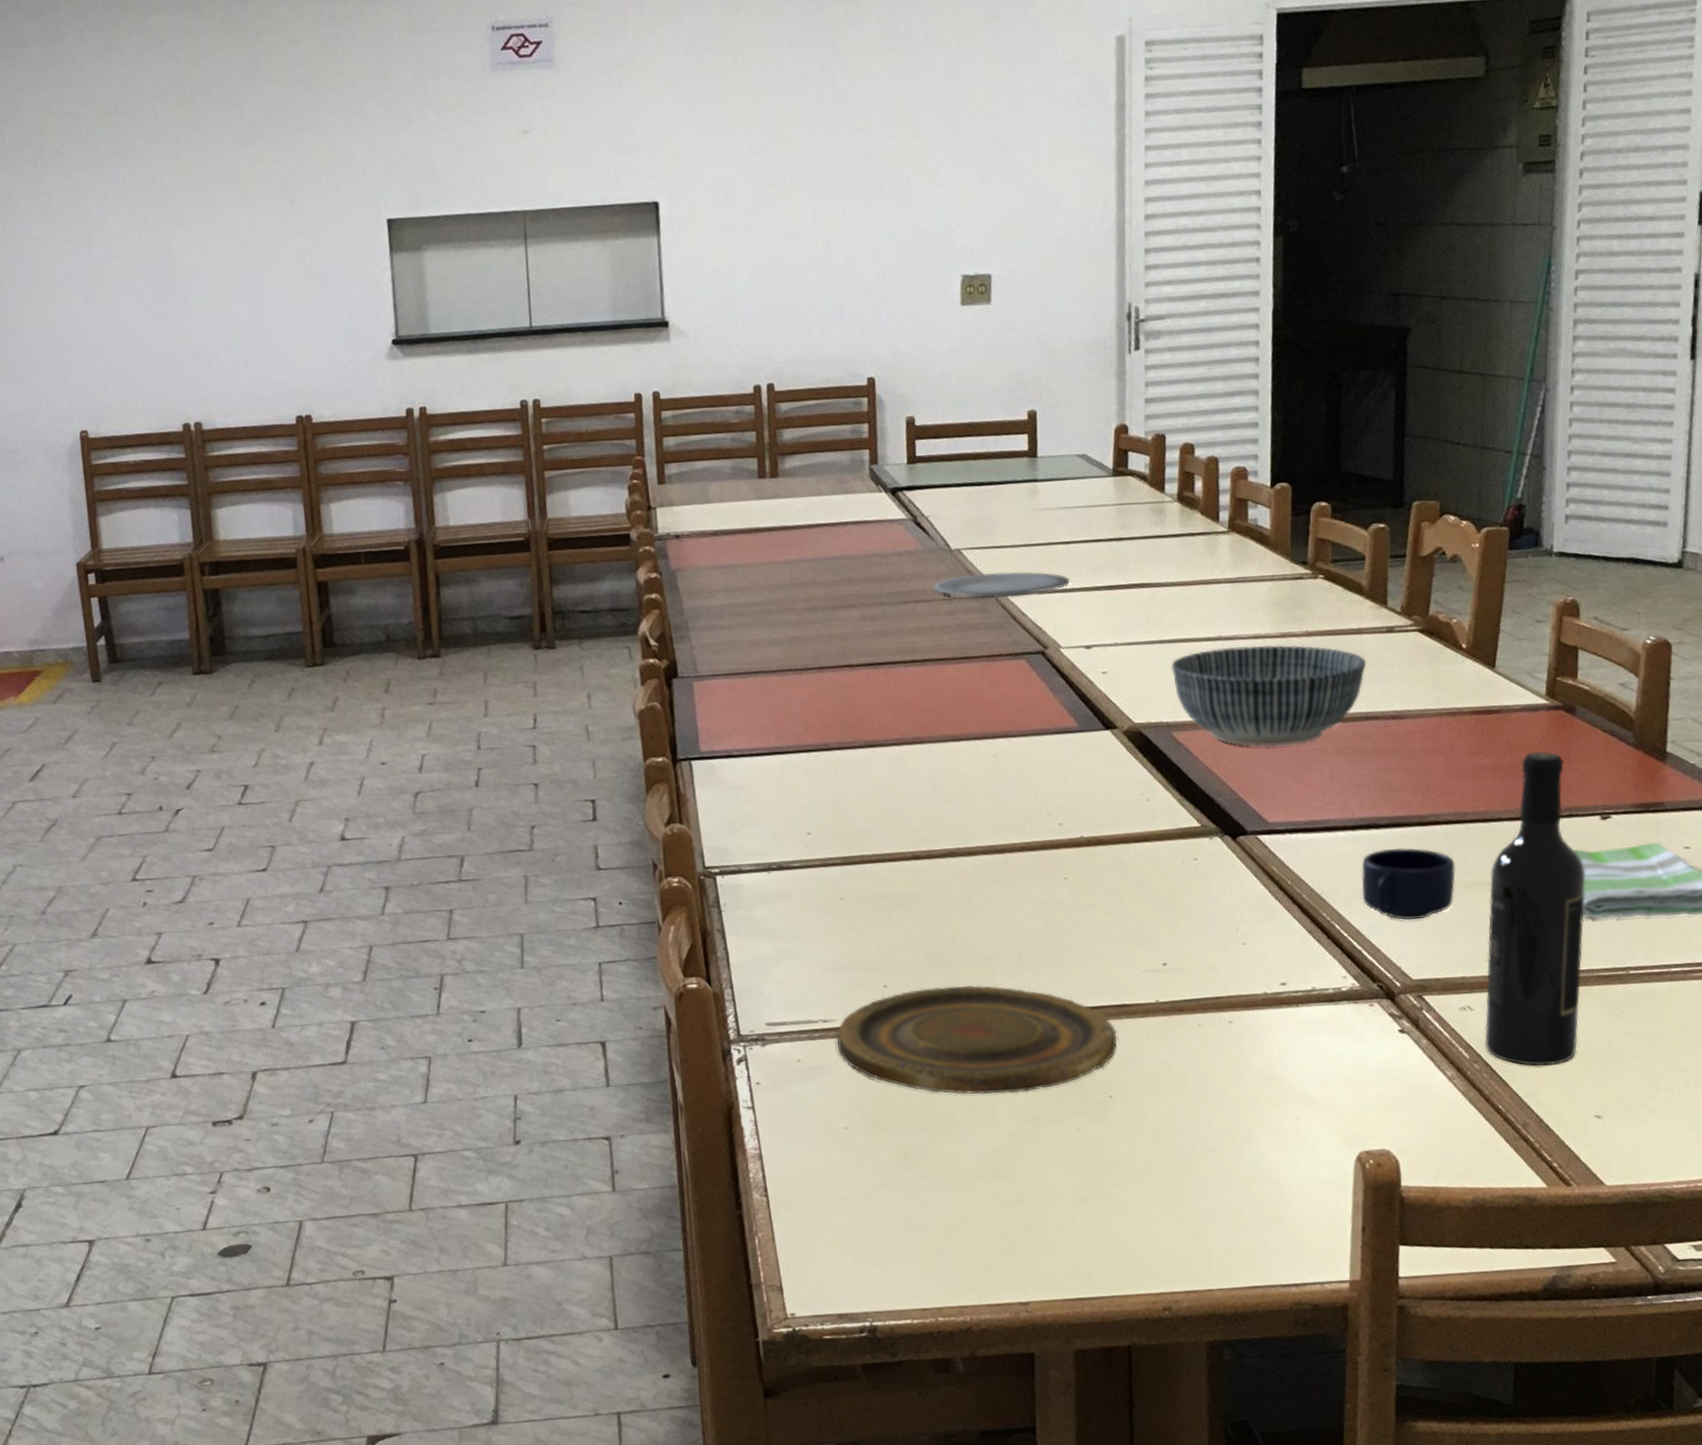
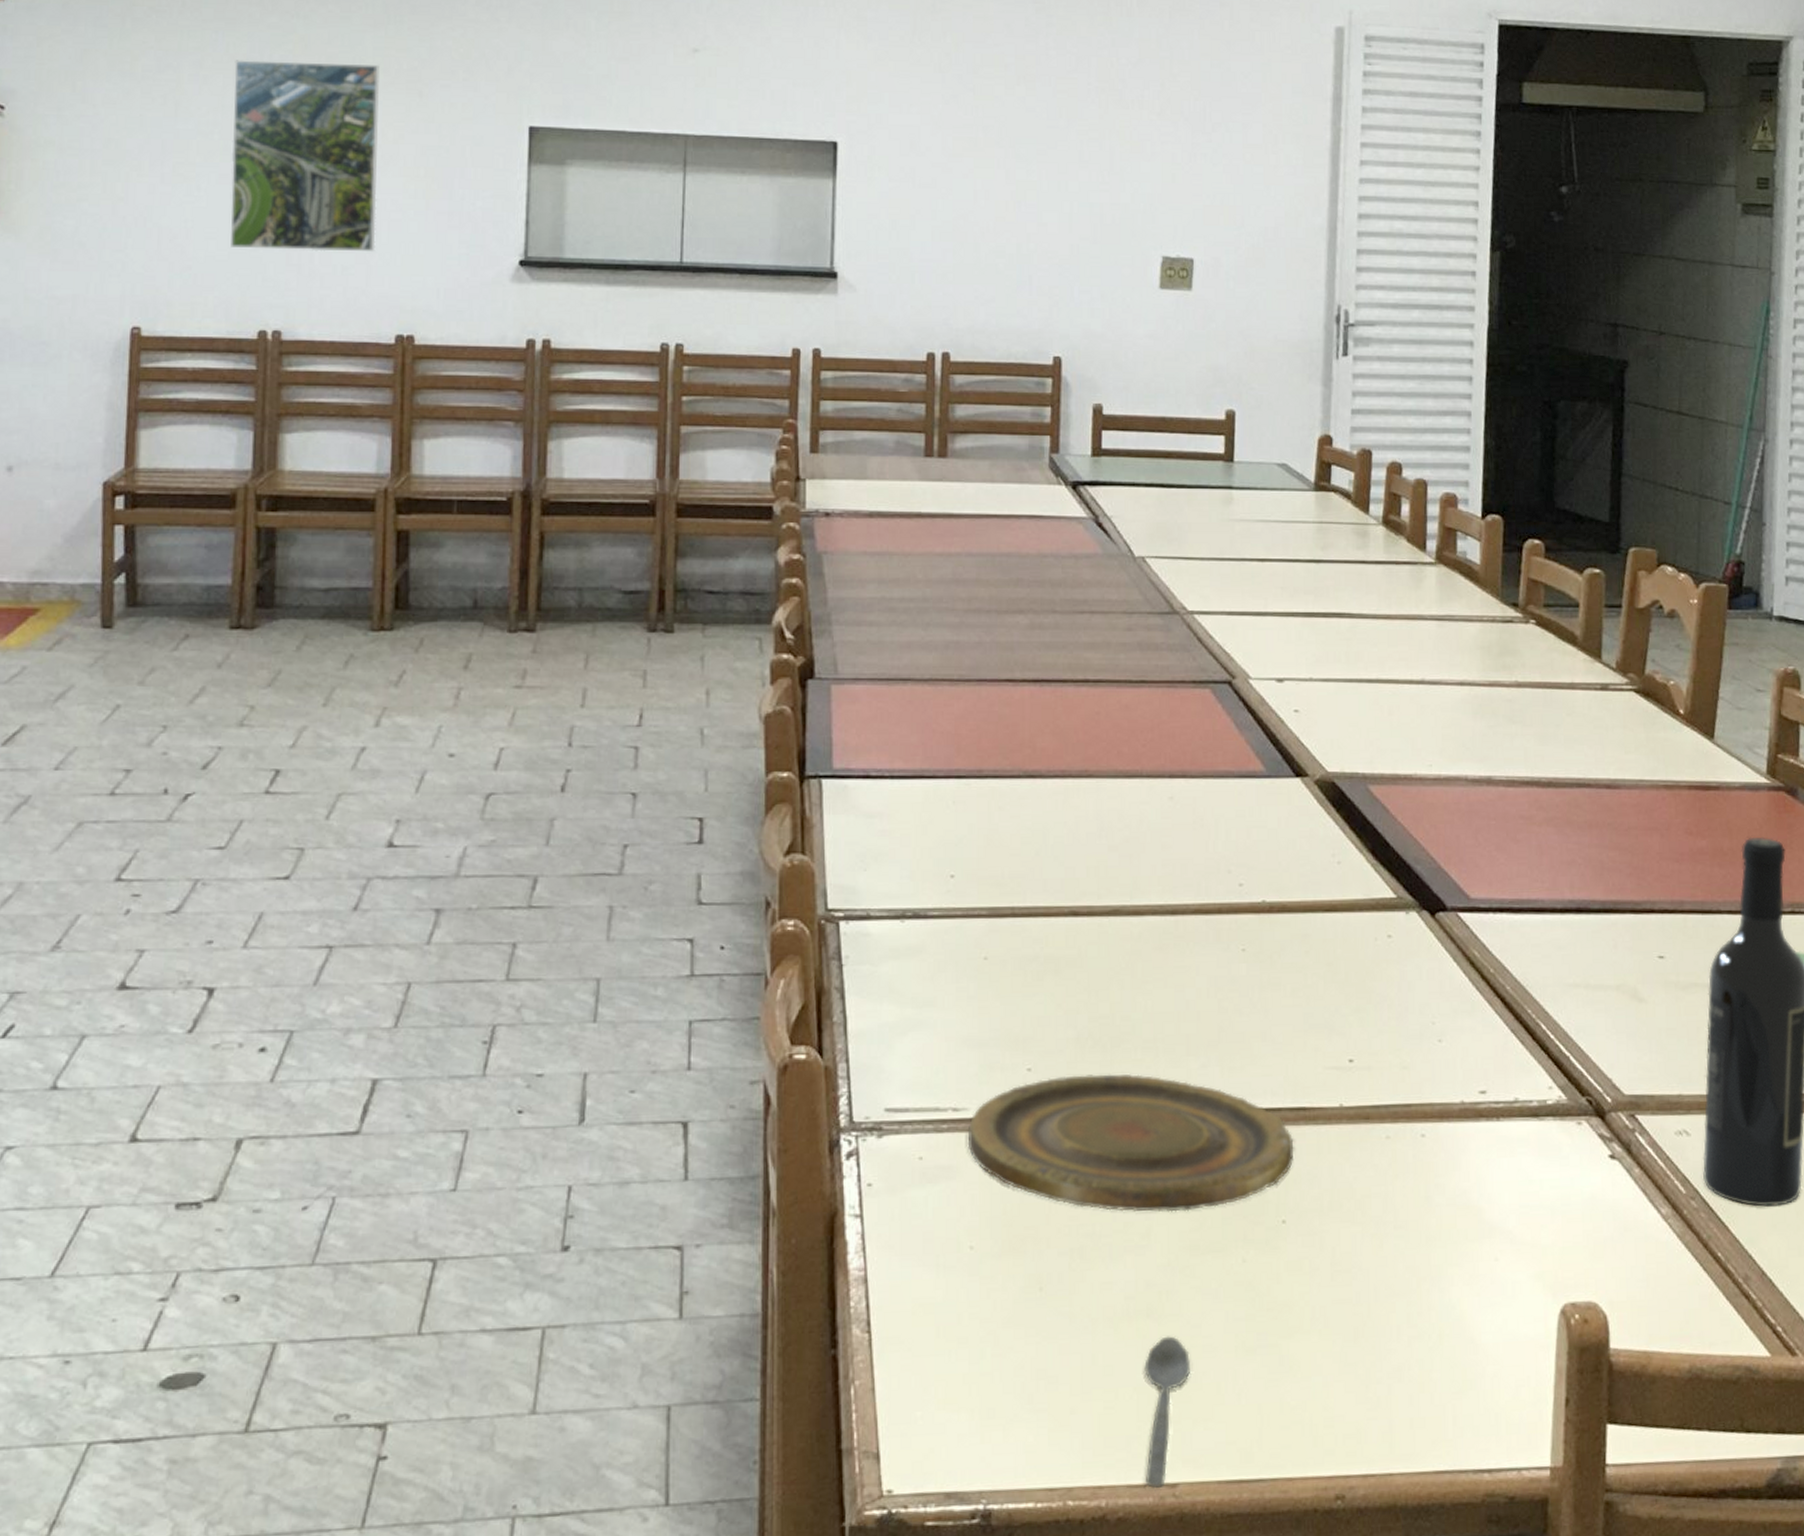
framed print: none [132,179,270,354] -> present [230,60,379,252]
plate: present [933,571,1069,598] -> none [1112,586,1263,616]
spoon: none [997,1190,1037,1306] -> present [1144,1336,1191,1488]
bowl: present [1171,645,1367,747] -> none [1370,692,1579,810]
mug: present [1362,847,1456,920] -> none [1571,937,1672,1024]

